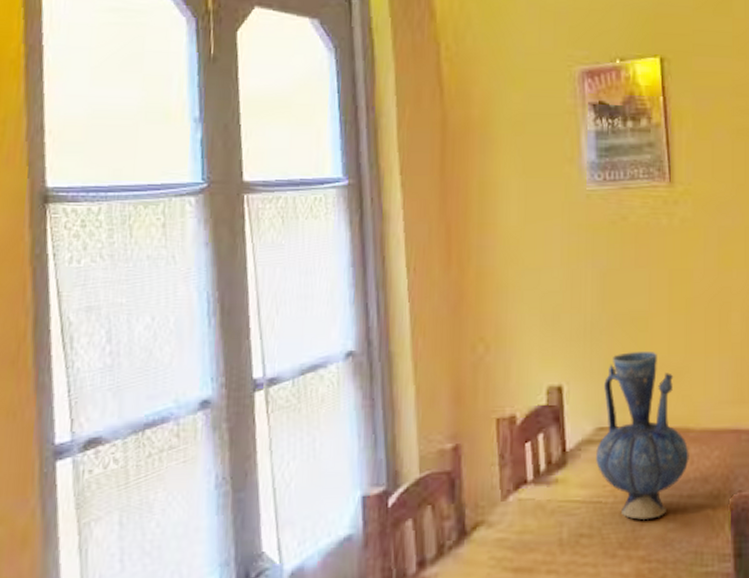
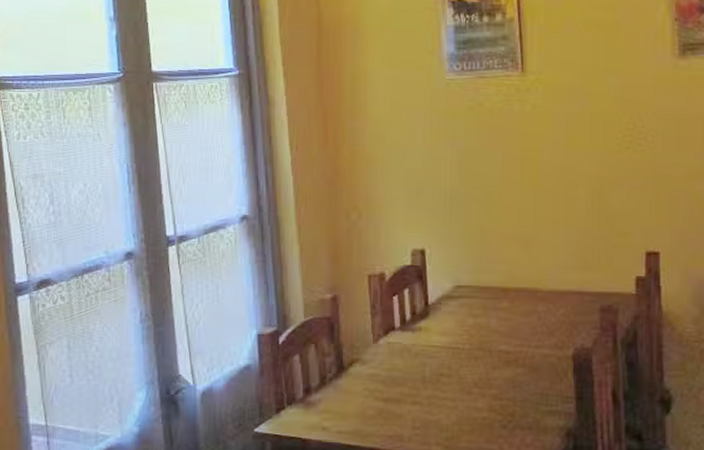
vase: present [596,351,689,521] -> none [454,221,537,365]

